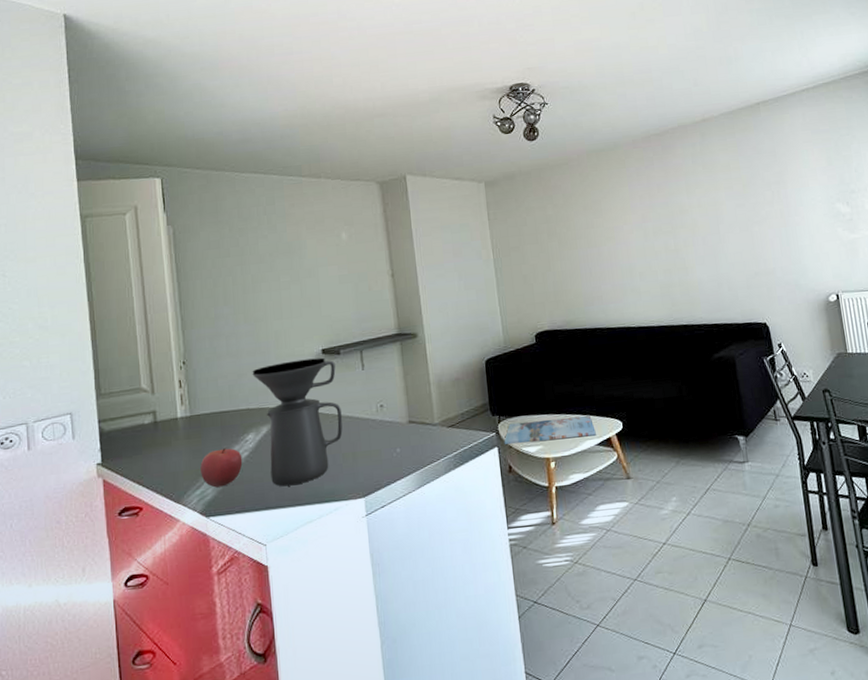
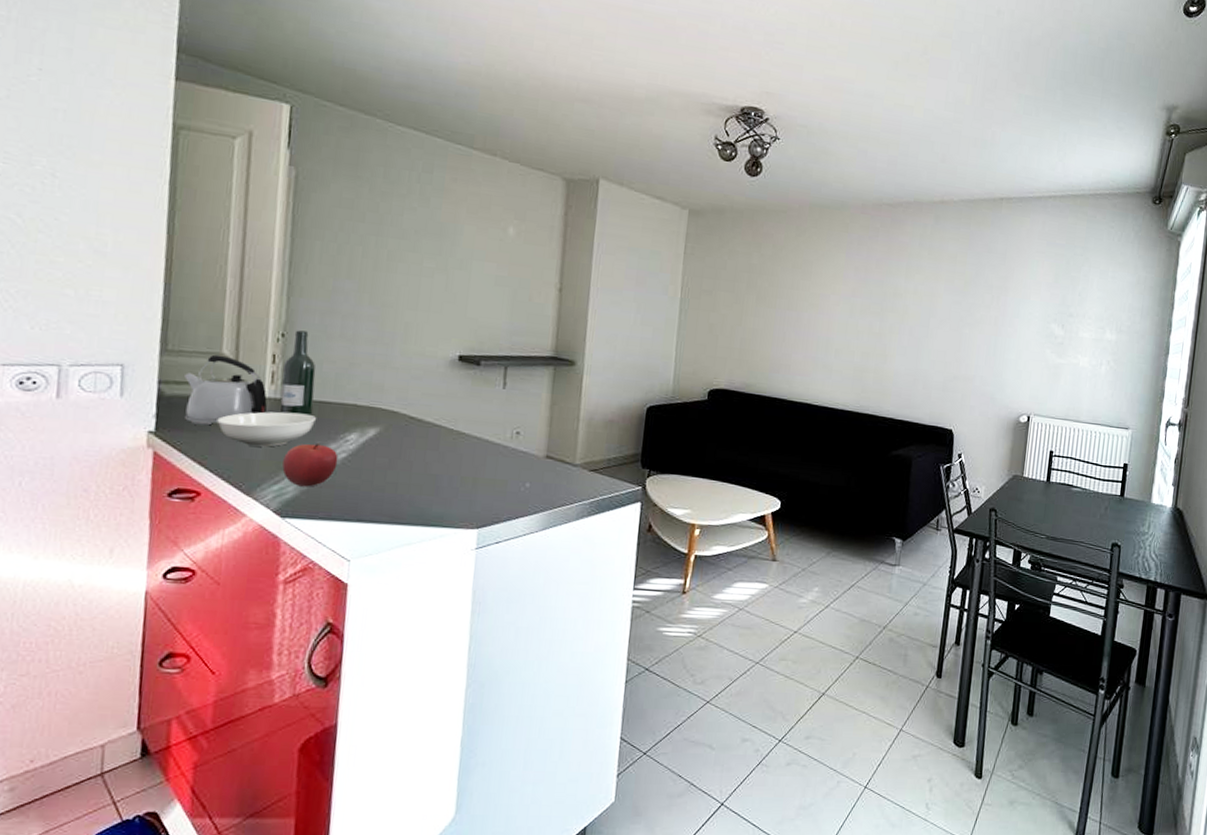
kettle: none [116,389,181,451] -> present [183,354,267,426]
bowl: none [146,424,221,461] -> present [216,411,317,447]
wine bottle: none [187,356,217,428] -> present [279,330,317,416]
coffee maker: present [252,357,343,487] -> none [367,360,472,502]
magazine: present [504,416,596,444] -> none [649,480,751,510]

